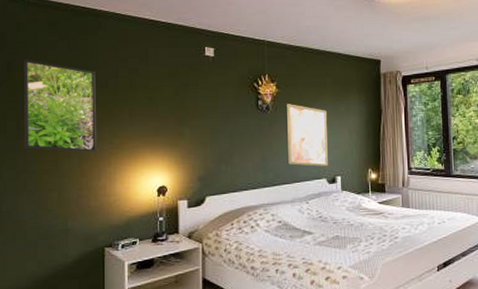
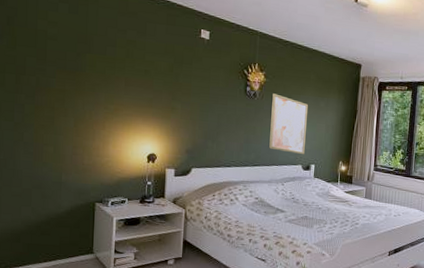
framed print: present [23,59,97,152] -> none [22,16,95,114]

